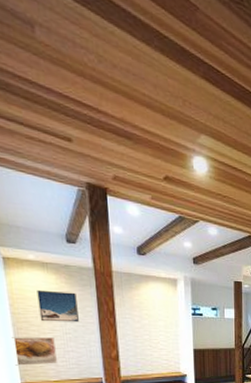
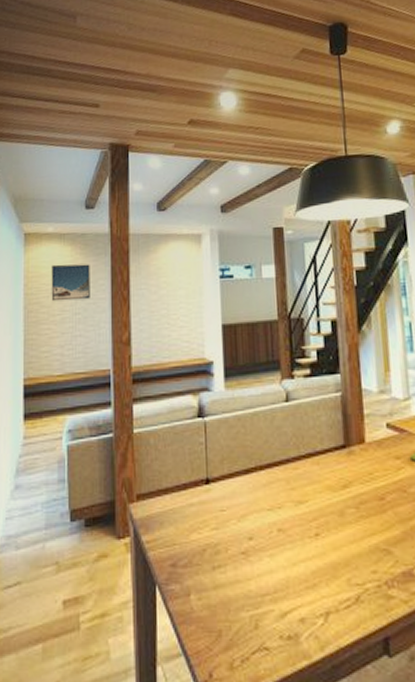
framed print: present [11,337,57,366] -> none [21,320,63,357]

